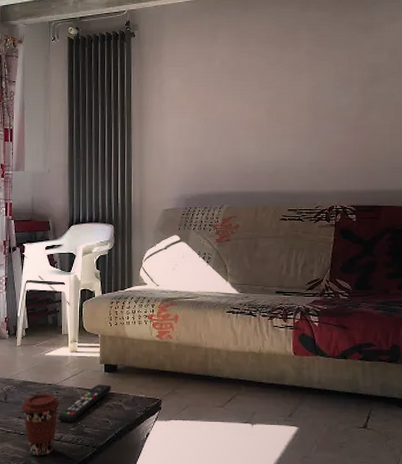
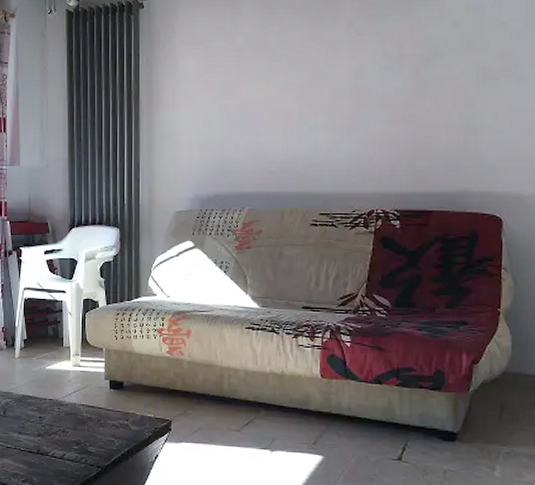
coffee cup: present [21,393,60,457] -> none [21,408,62,474]
remote control: present [57,384,111,423] -> none [59,401,117,441]

